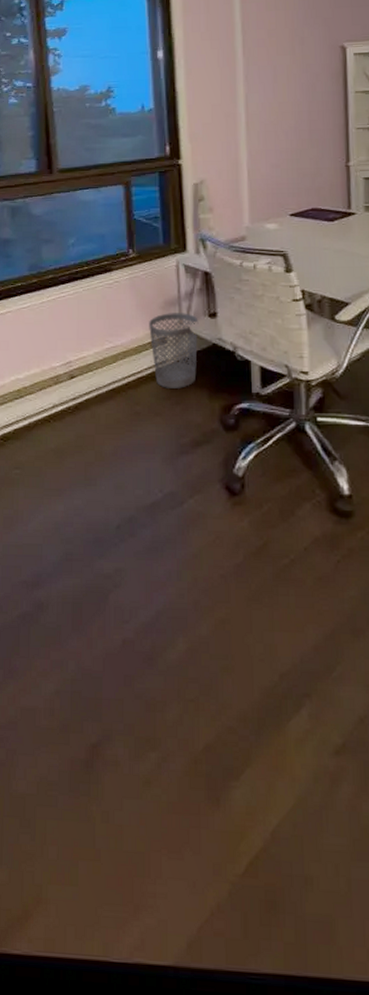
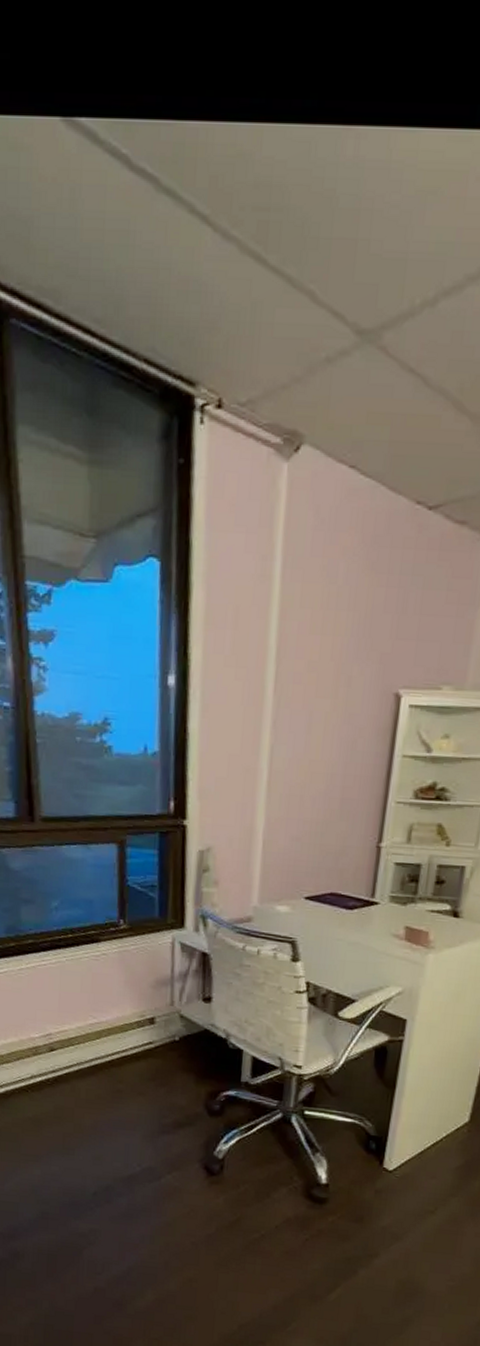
wastebasket: present [149,313,199,388] -> none [137,993,191,1071]

